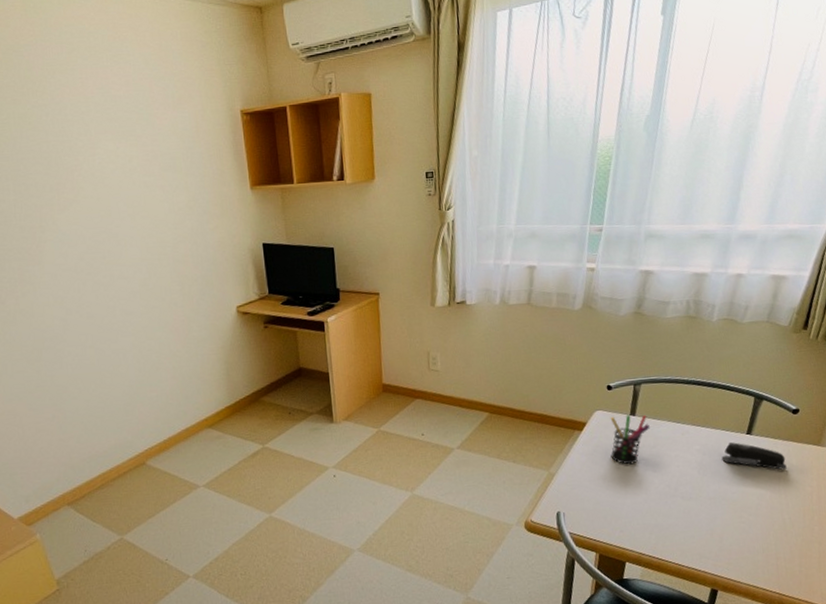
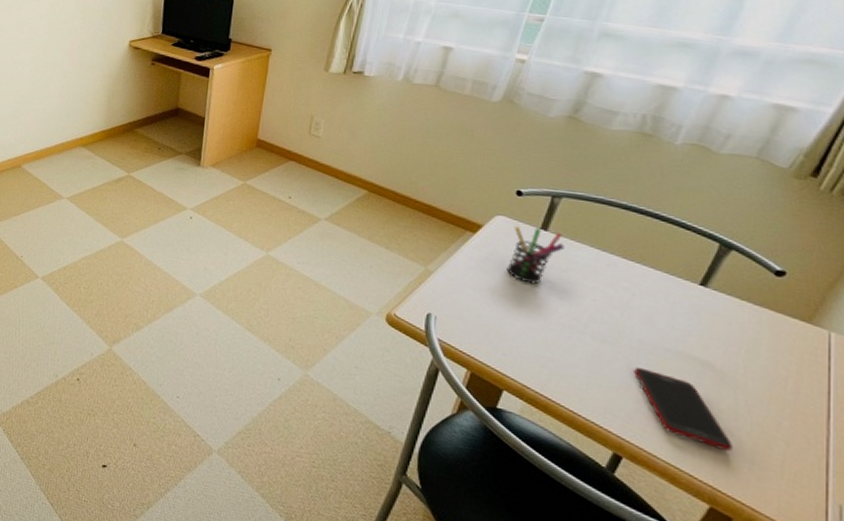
cell phone: none [714,512,787,562] -> present [634,366,732,451]
stapler: present [721,442,787,470] -> none [658,289,753,340]

